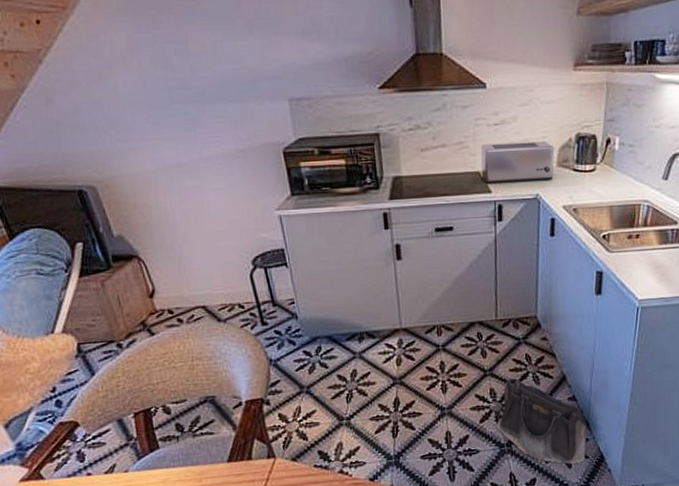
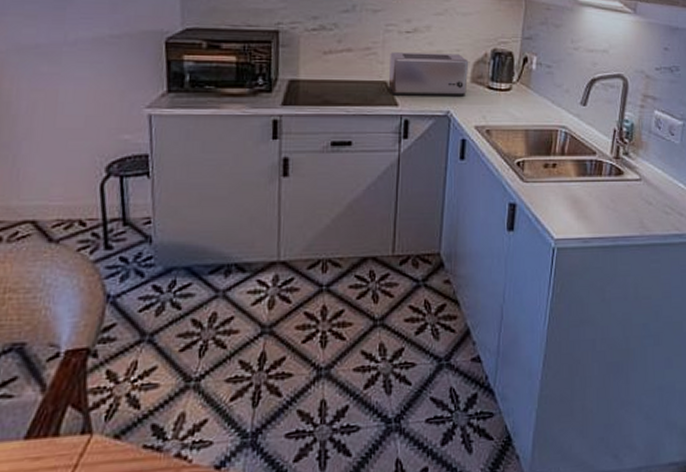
saddlebag: present [496,378,587,465] -> none [384,330,492,449]

